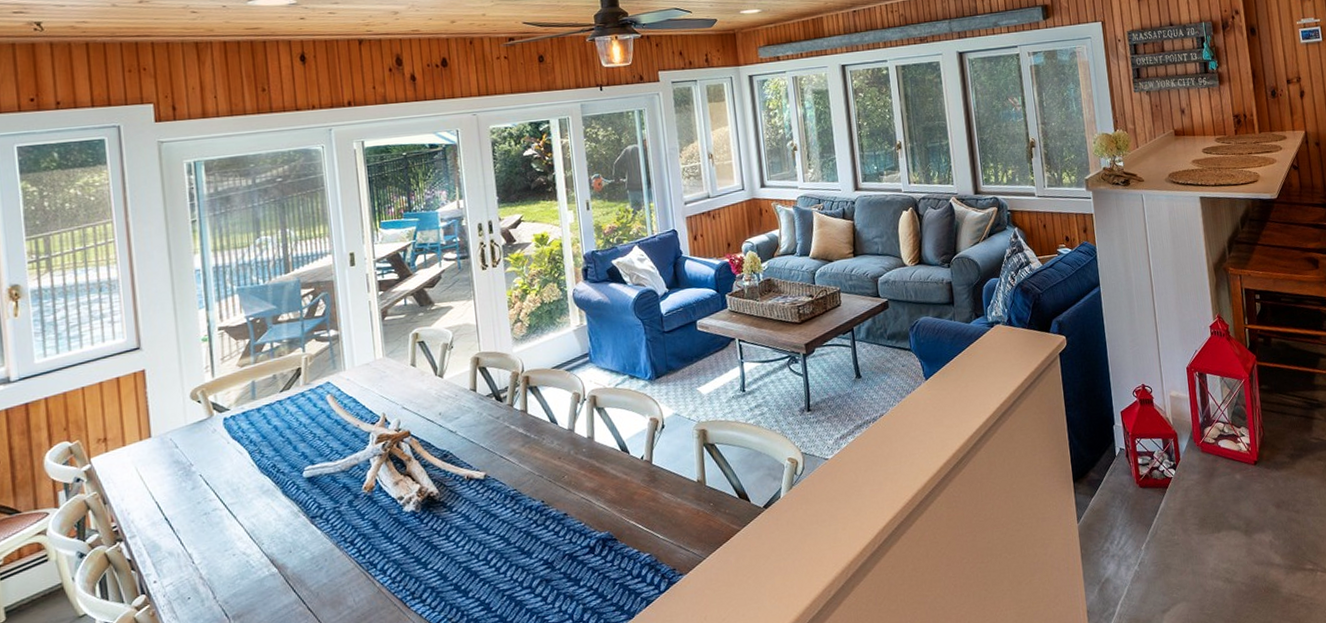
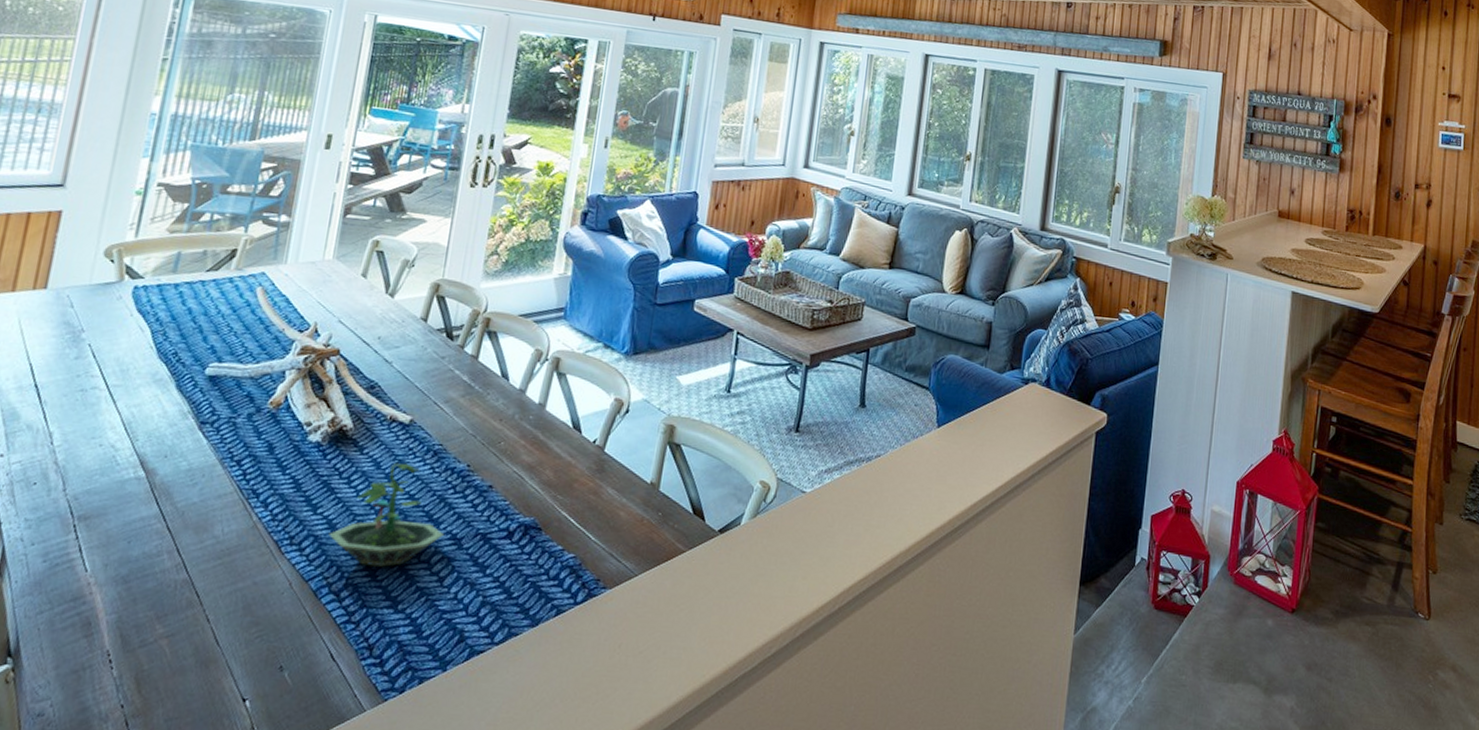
terrarium: none [442,511,538,602] -> present [328,462,445,567]

